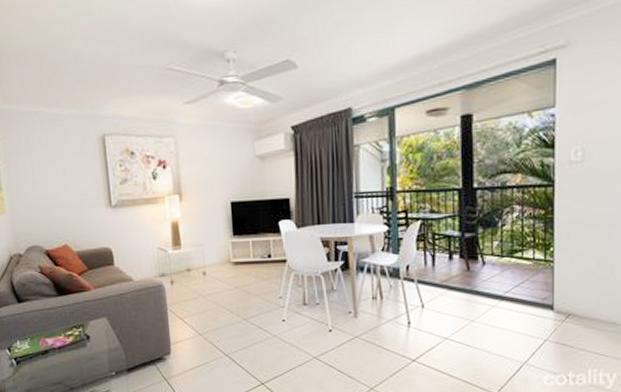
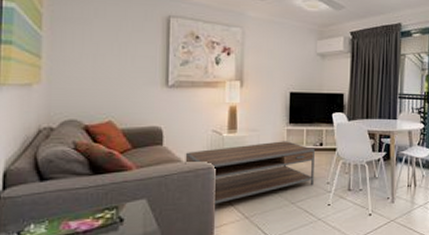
coffee table: none [135,254,265,322] -> present [185,141,315,205]

